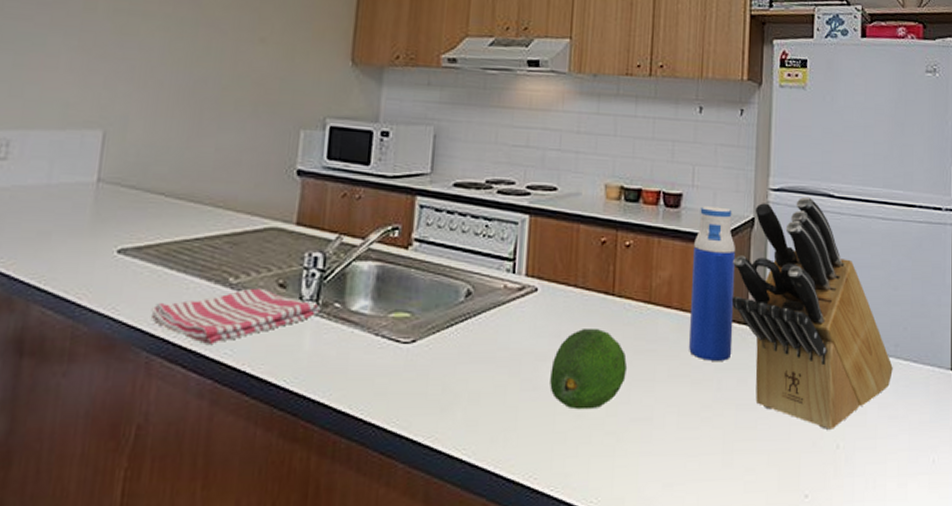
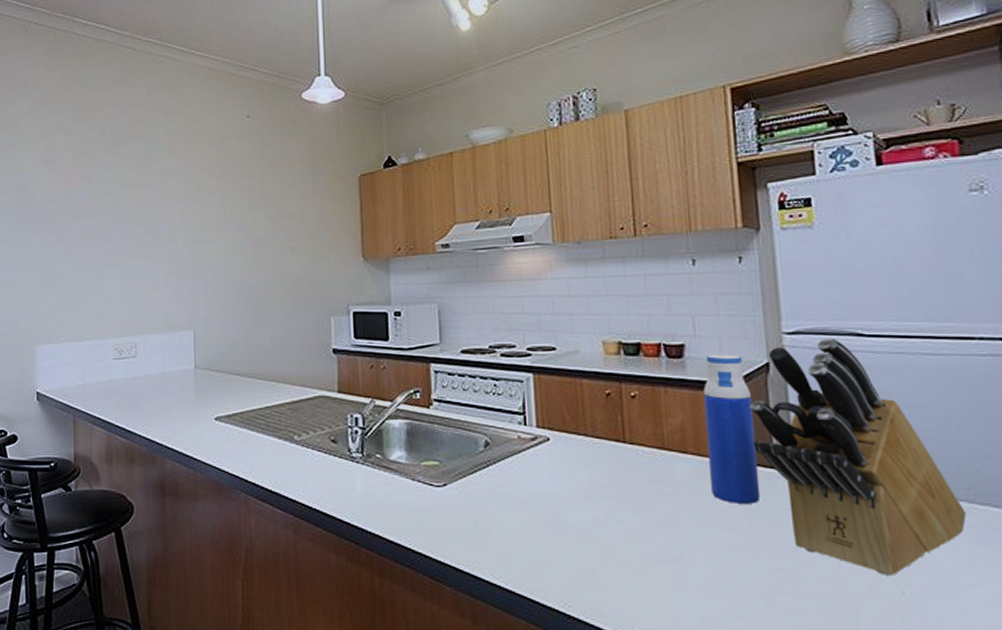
dish towel: present [150,288,321,346] -> none [243,443,366,488]
fruit: present [550,329,628,410] -> none [572,474,649,547]

